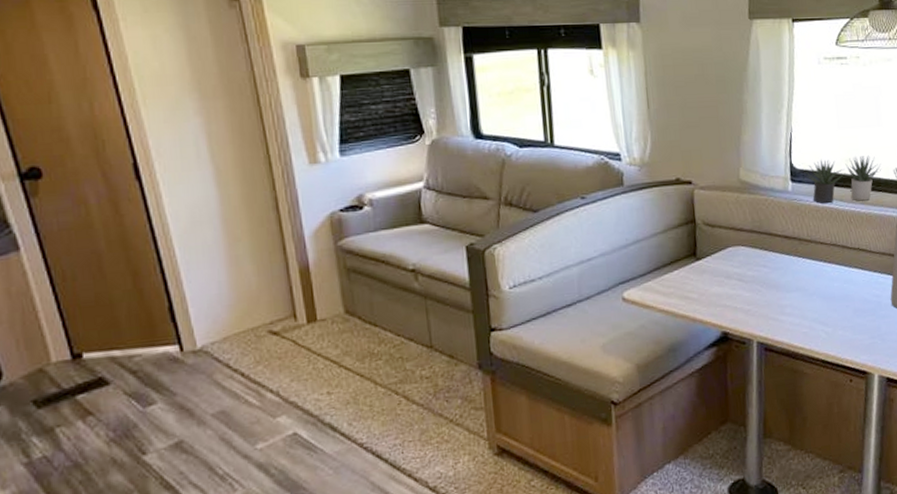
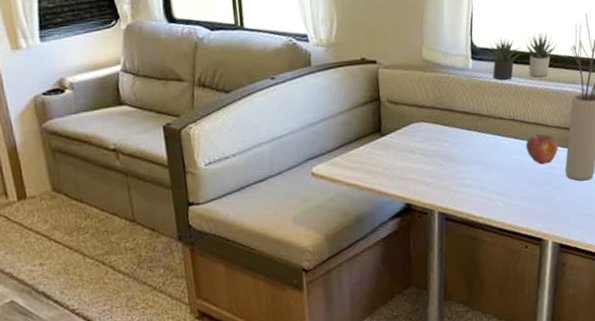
fruit: none [848,259,883,293] -> present [525,133,559,165]

